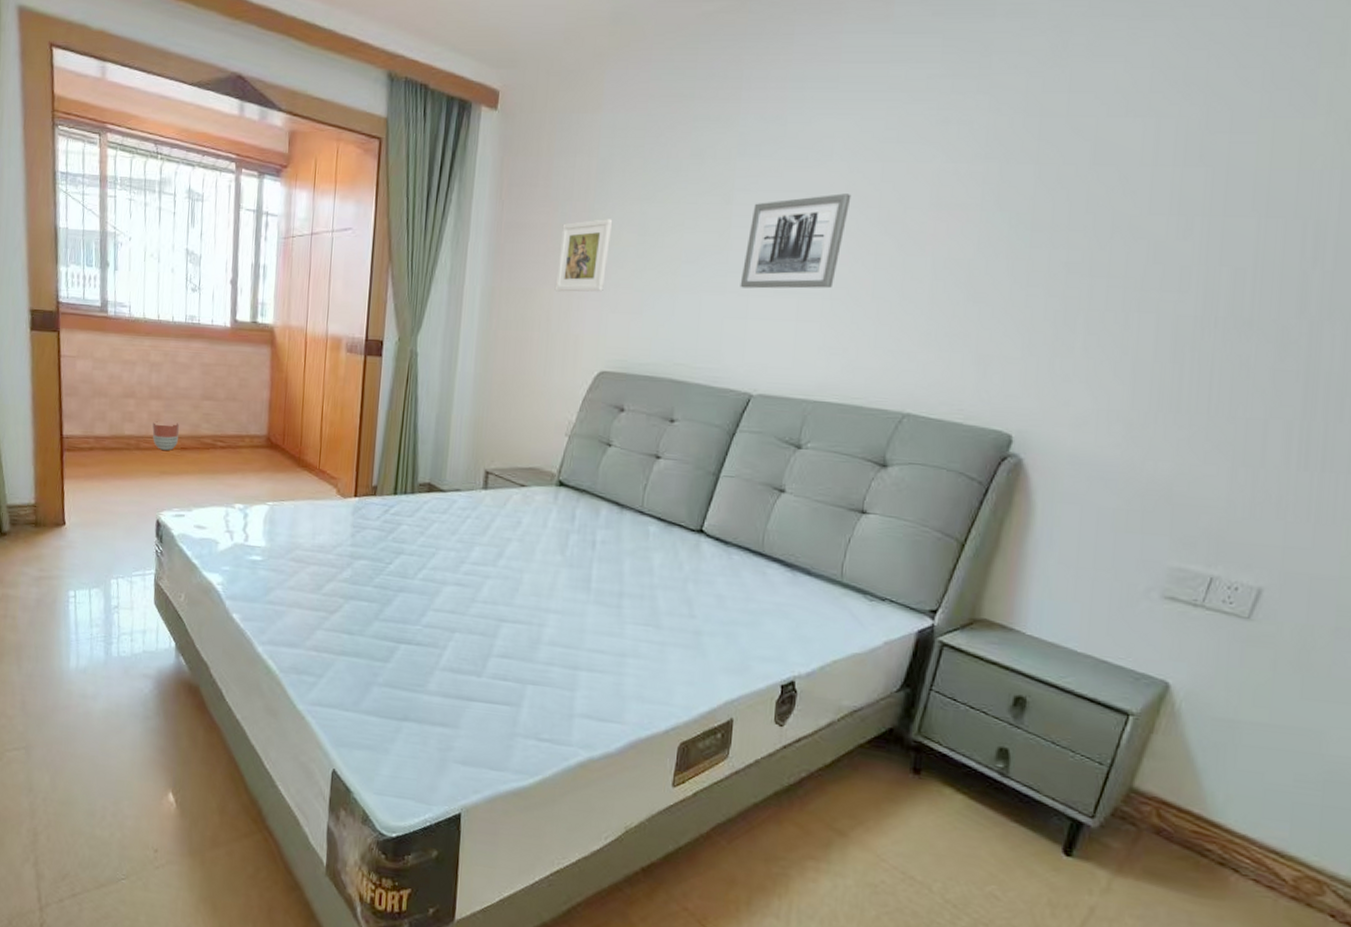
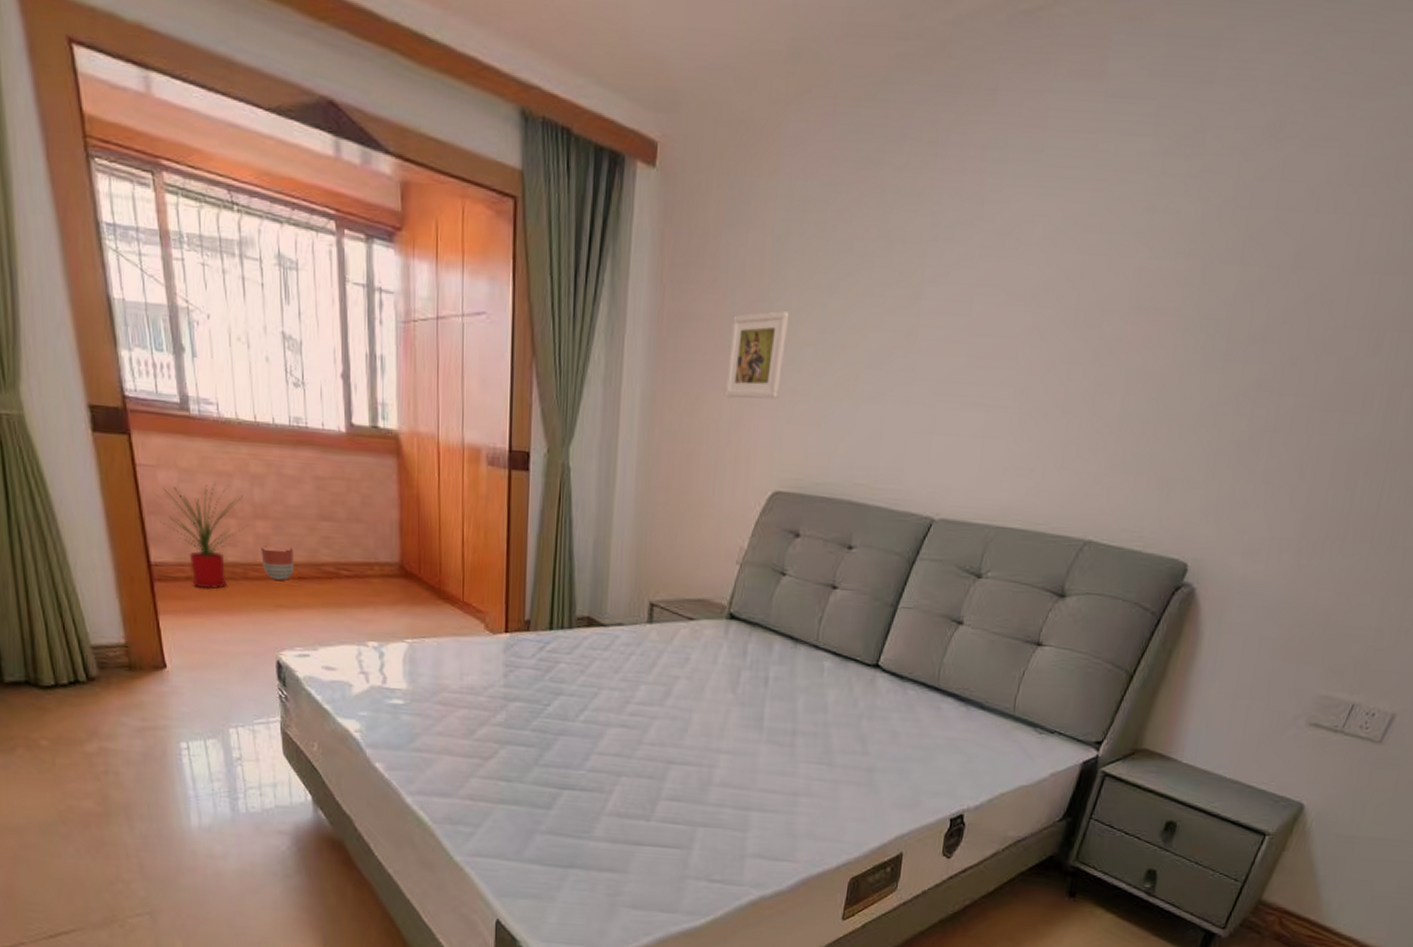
house plant: none [74,370,144,458] -> present [159,484,248,589]
wall art: present [740,193,852,289] -> none [926,290,1048,401]

